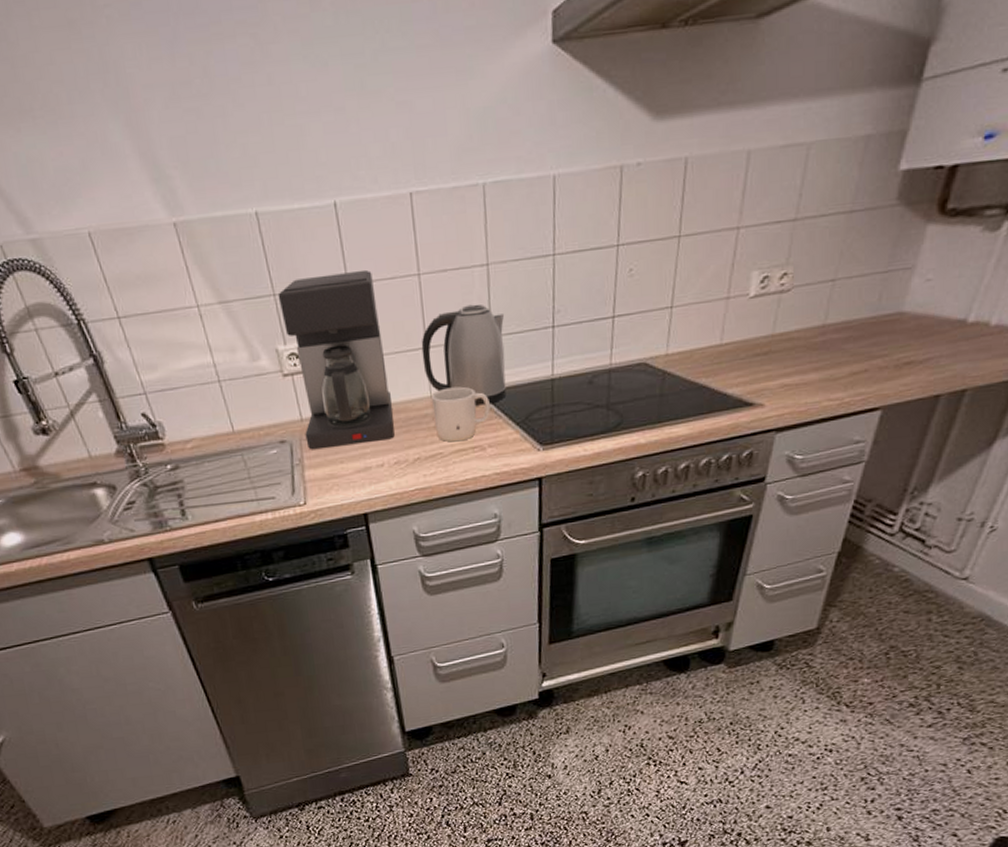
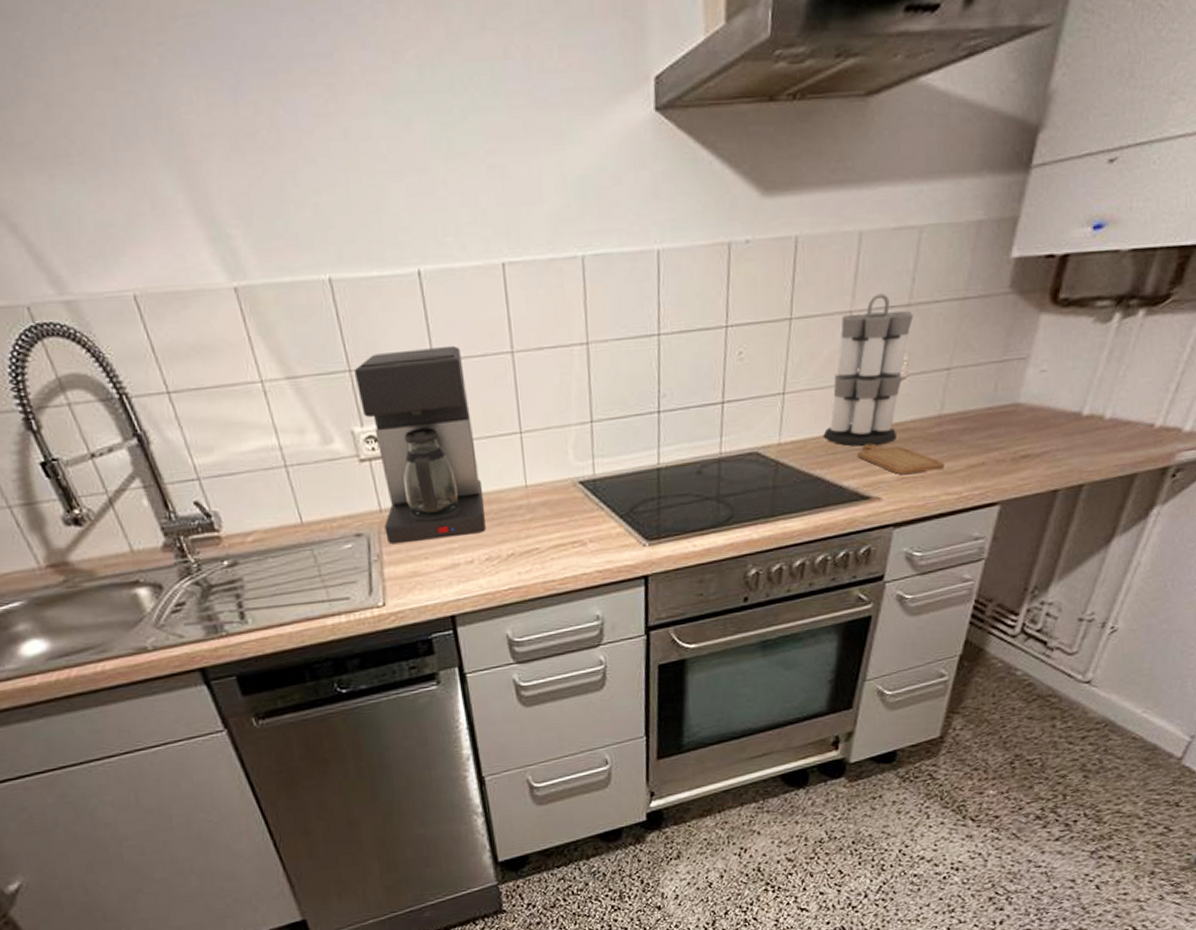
kettle: present [421,304,507,406] -> none [514,385,609,497]
mug: present [430,386,491,442] -> none [525,475,592,537]
spice rack: none [709,209,800,356] -> present [823,293,914,446]
chopping board: none [741,352,827,382] -> present [857,443,945,475]

